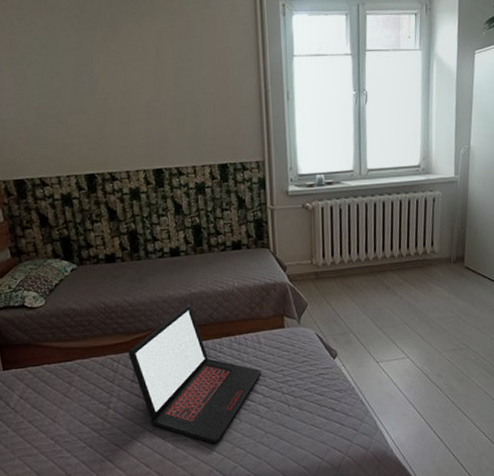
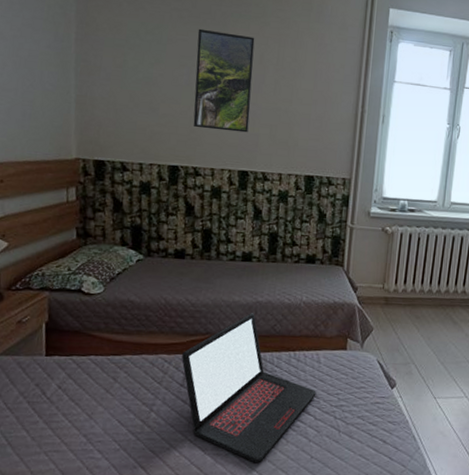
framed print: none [90,33,156,134] -> present [193,28,255,133]

